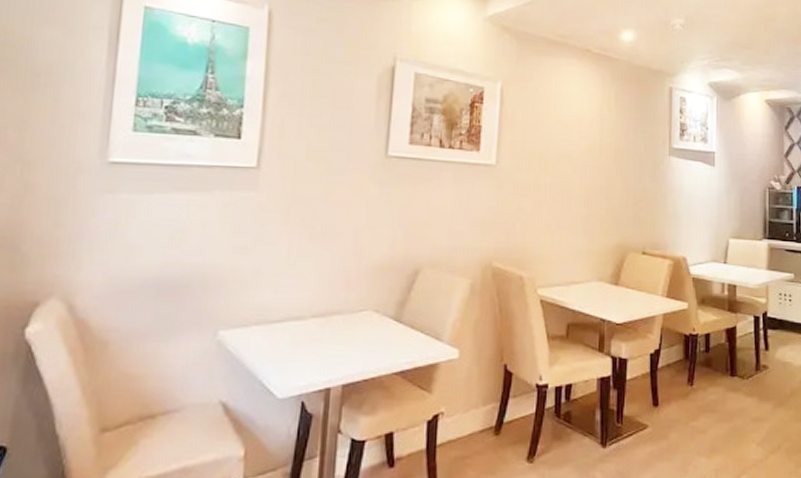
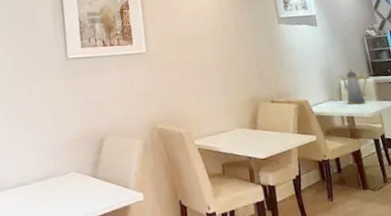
coffee pot: none [727,224,760,272] -> present [338,68,368,105]

